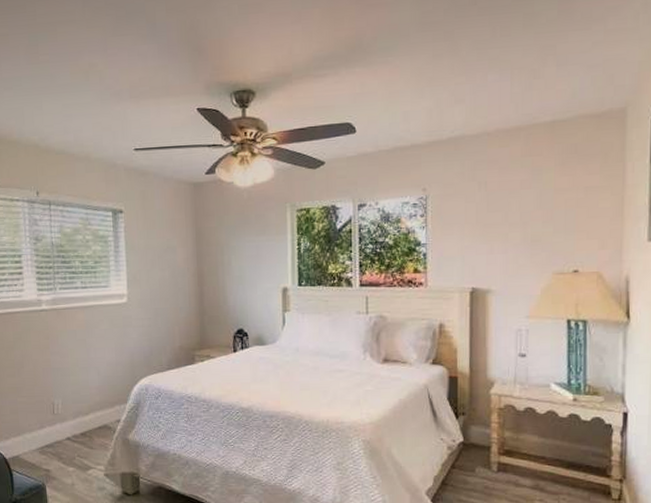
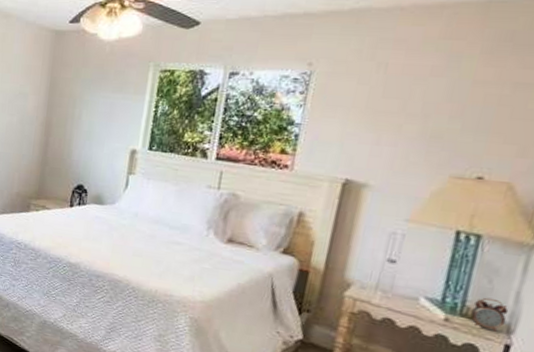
alarm clock: none [592,374,620,403] -> present [470,297,509,332]

